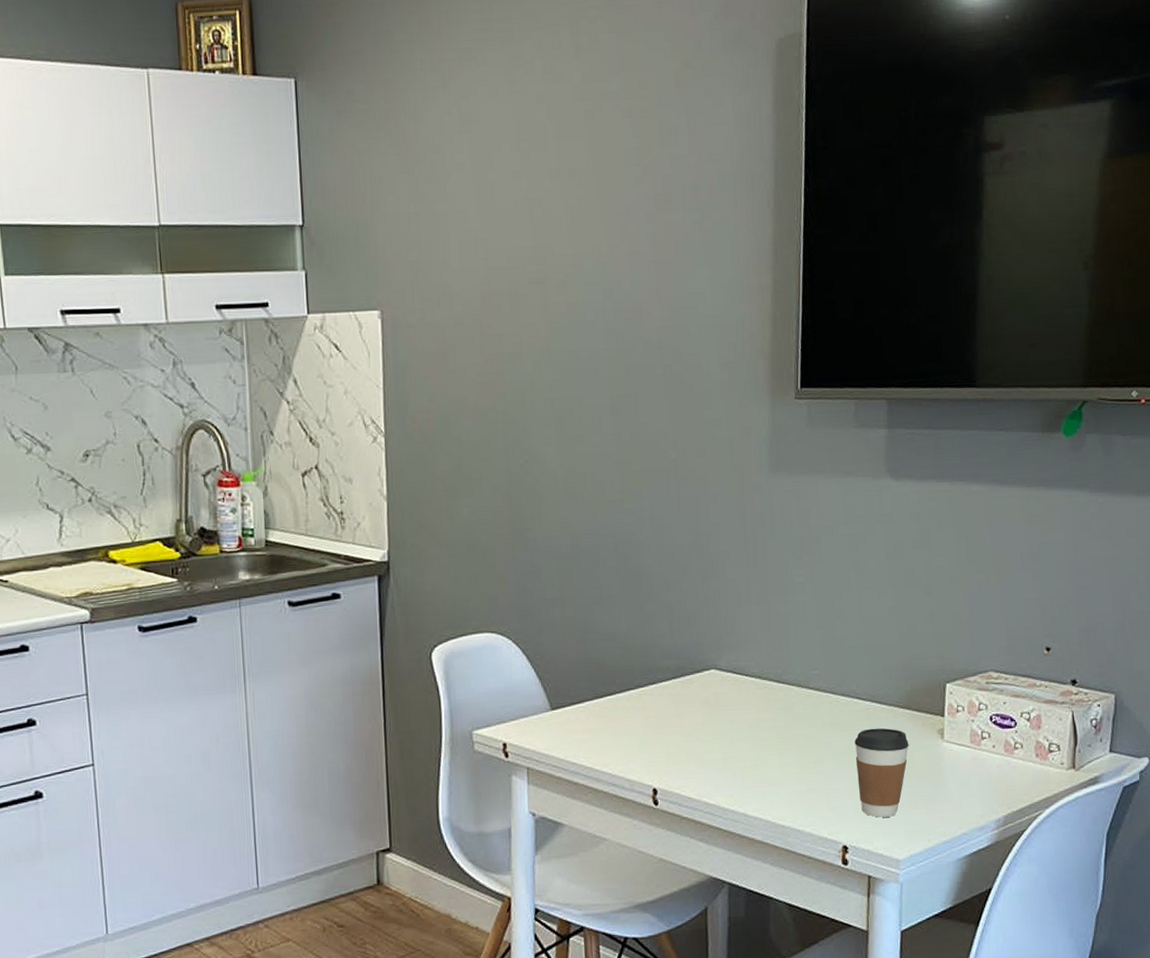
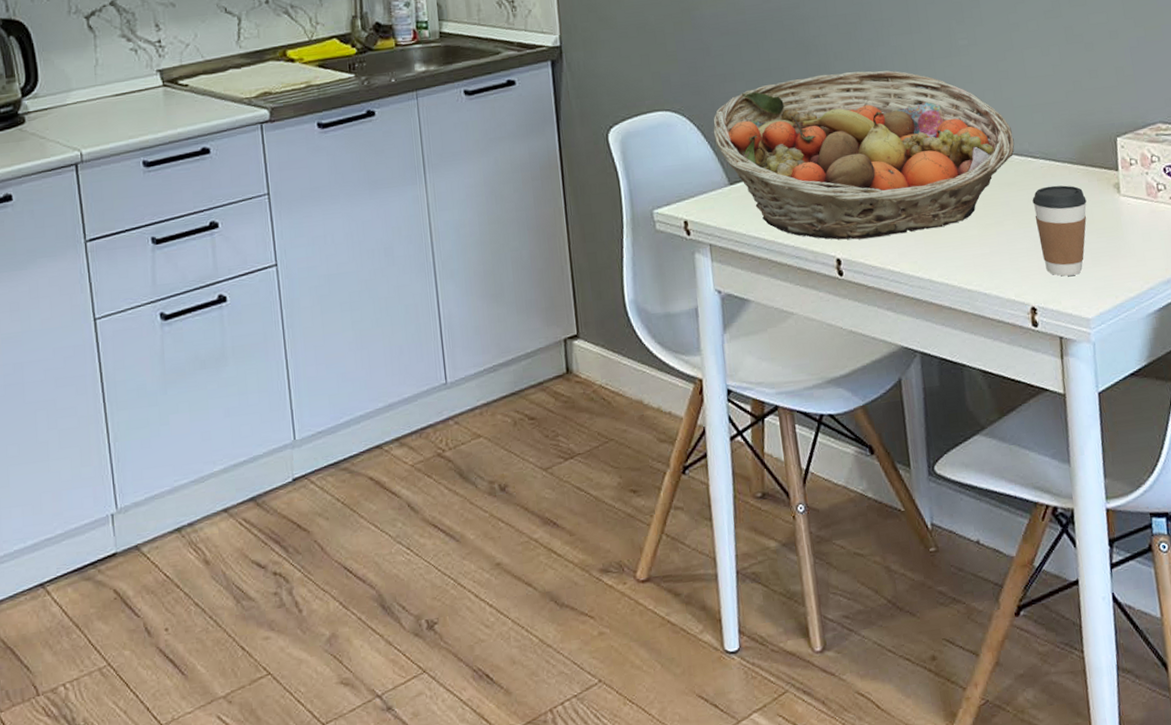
fruit basket: none [538,603,842,771] -> present [713,70,1015,240]

